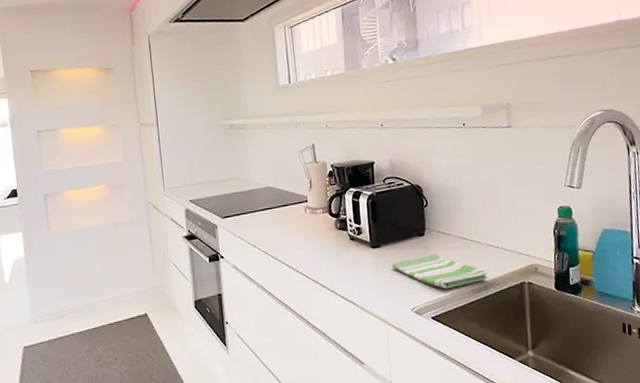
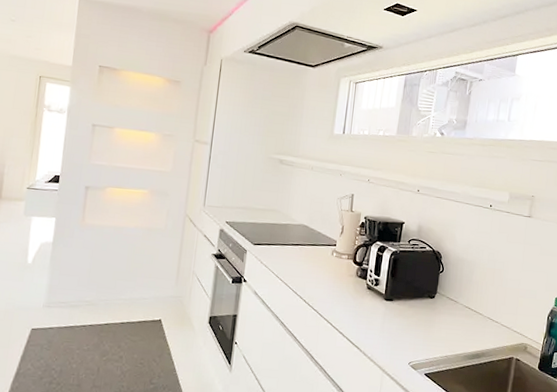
dish towel: present [391,252,488,289] -> none [399,315,482,351]

